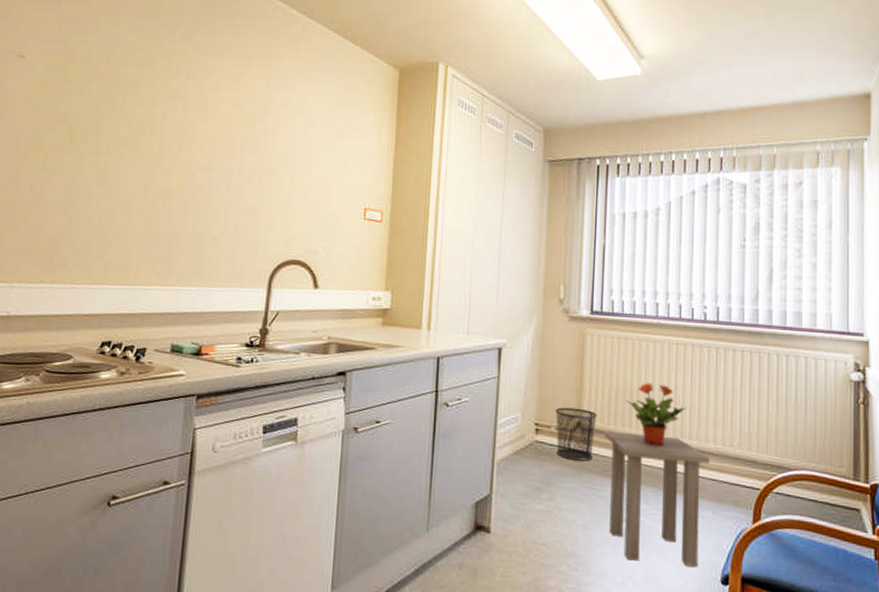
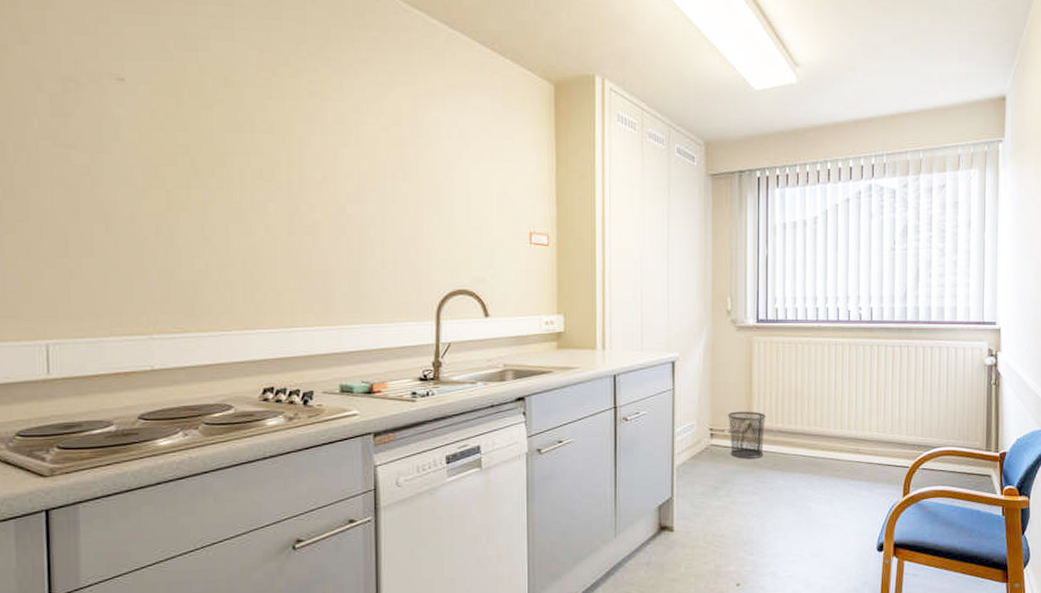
side table: present [604,432,710,567] -> none [773,428,867,541]
potted plant: present [626,382,686,447] -> none [792,382,844,439]

